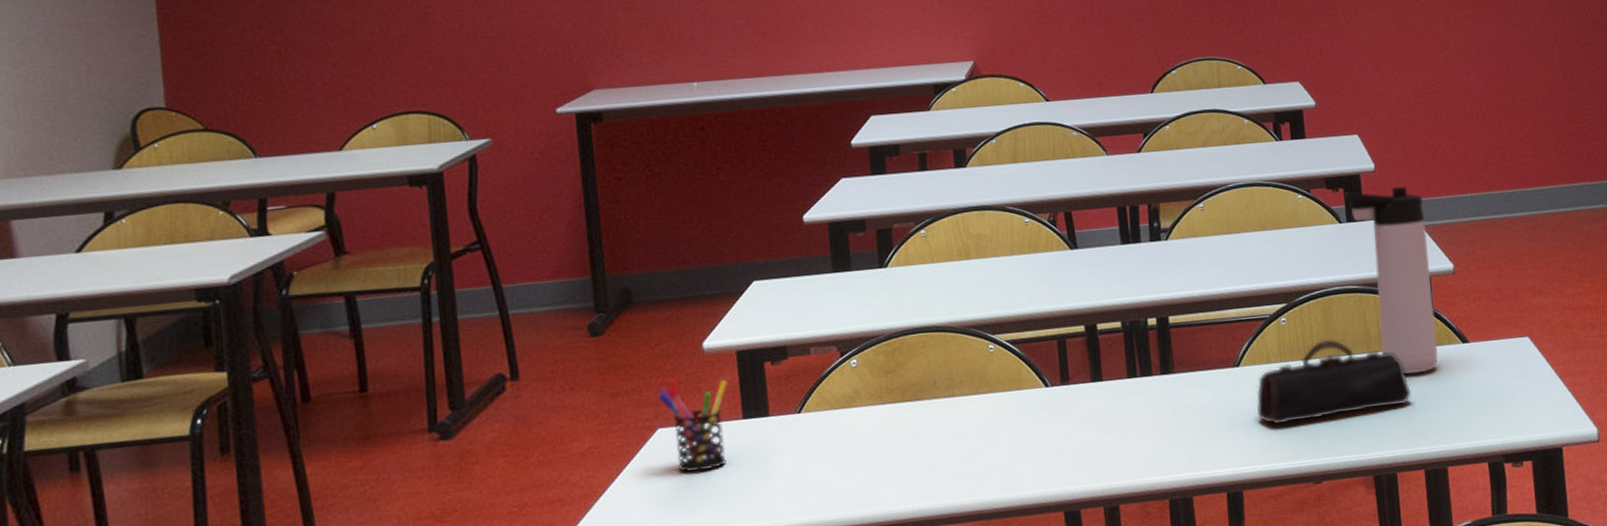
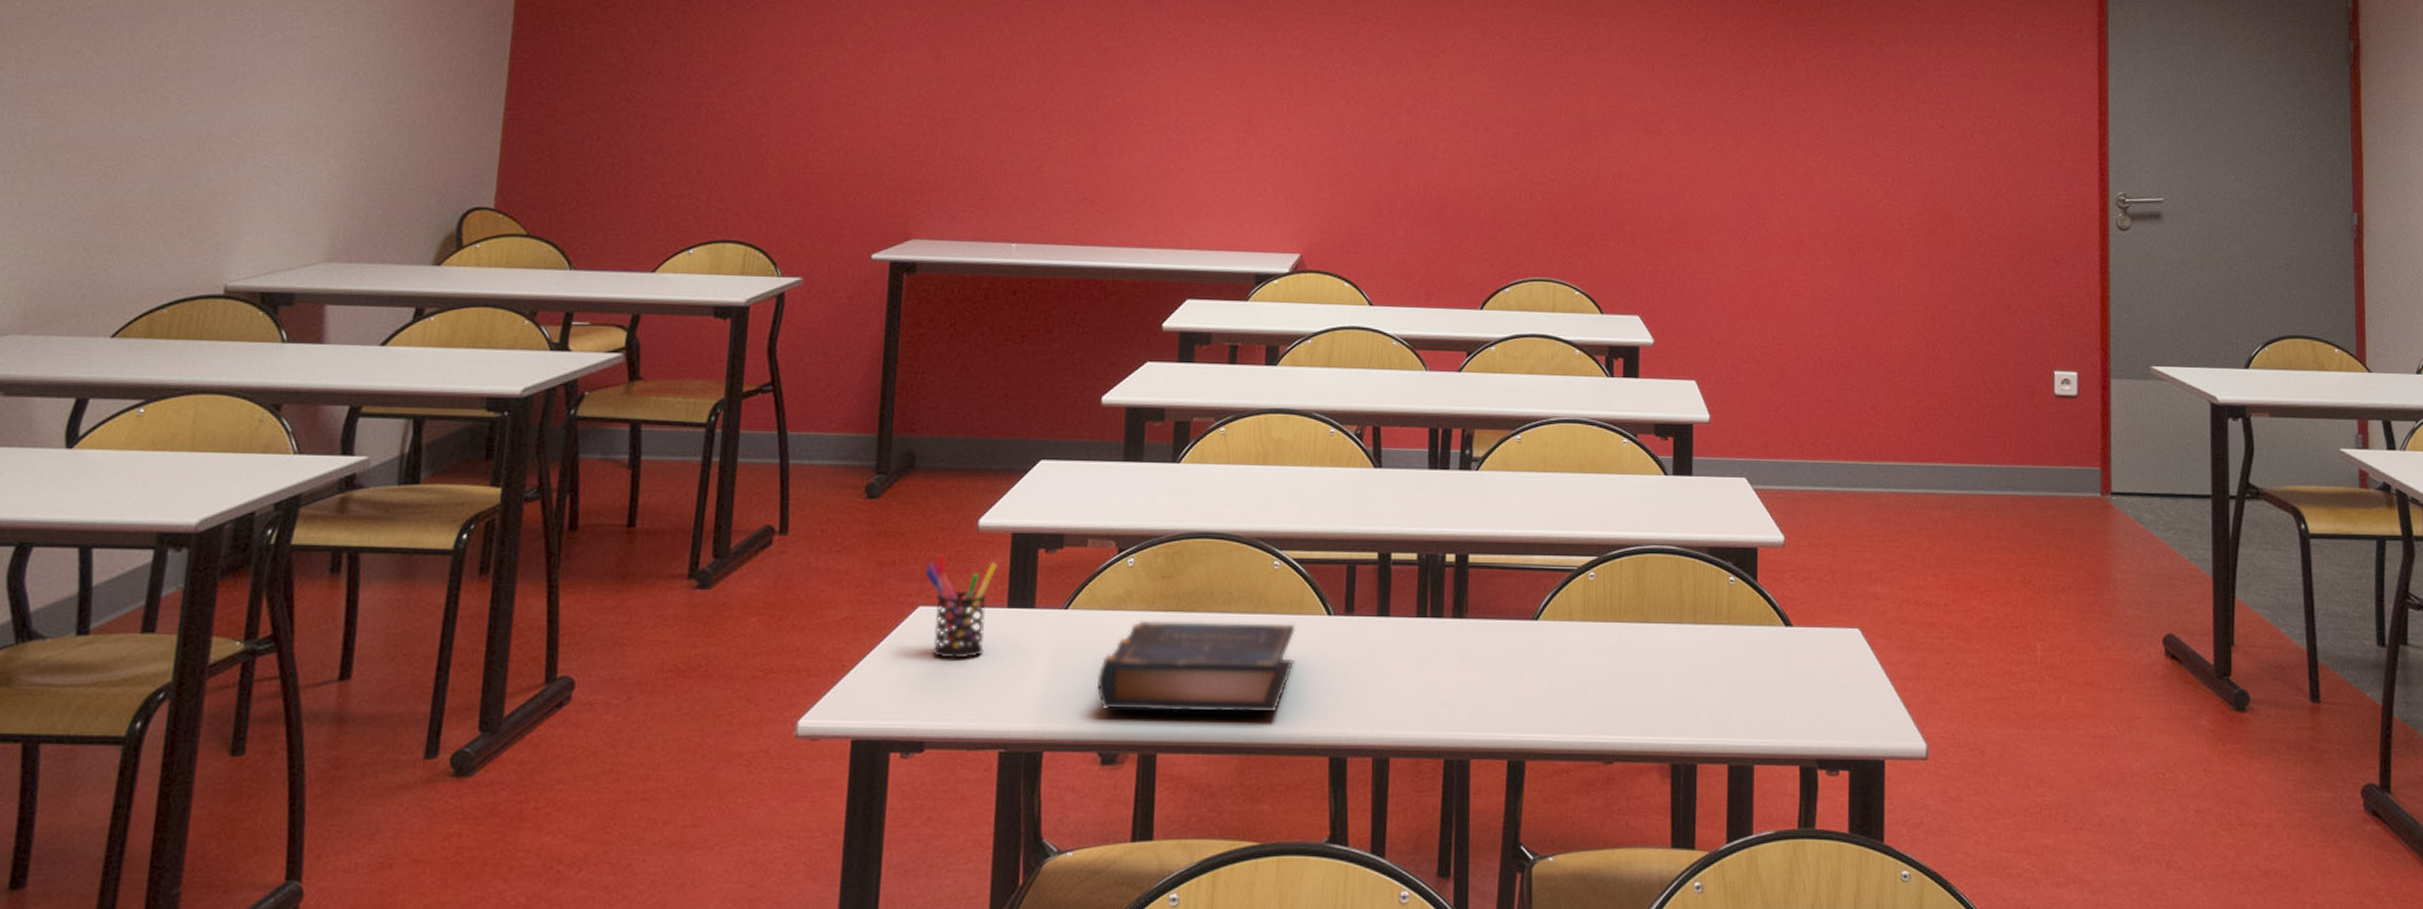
book: none [837,399,1020,498] -> present [1096,621,1295,712]
pencil case: present [1256,339,1412,425] -> none [1551,602,1723,691]
thermos bottle: present [1343,186,1438,374] -> none [1672,442,1759,654]

